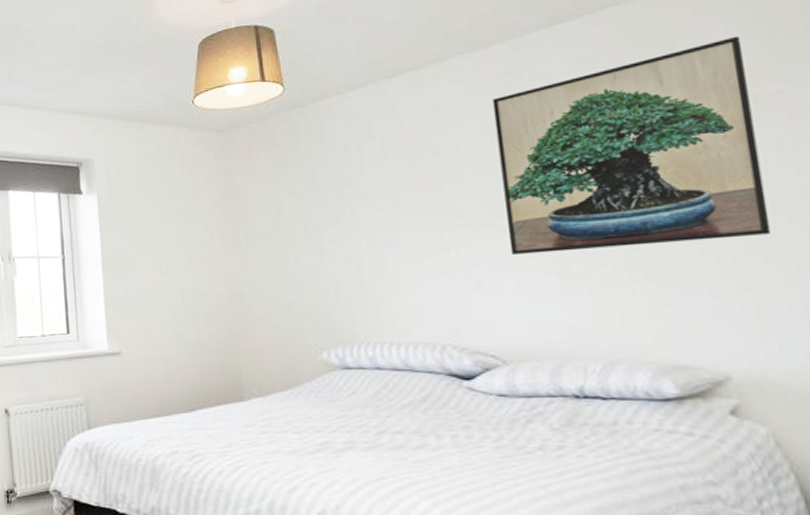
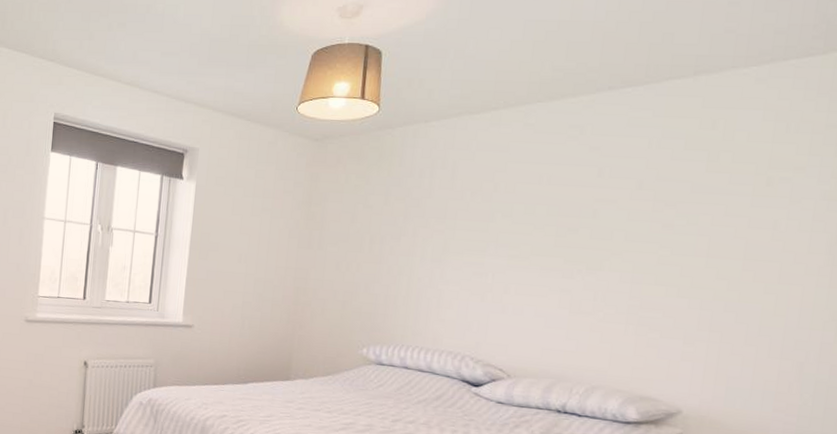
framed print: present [492,36,772,255] -> none [536,123,772,299]

